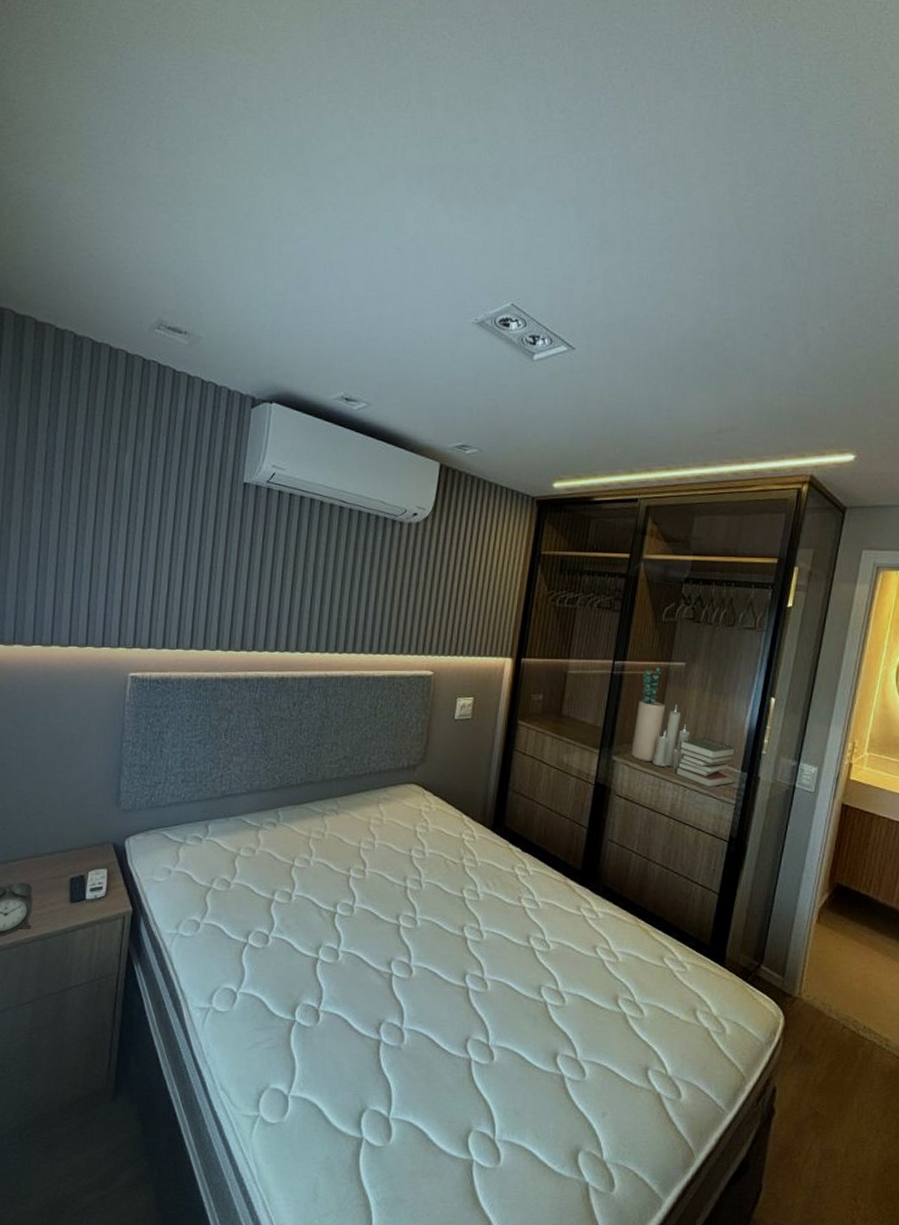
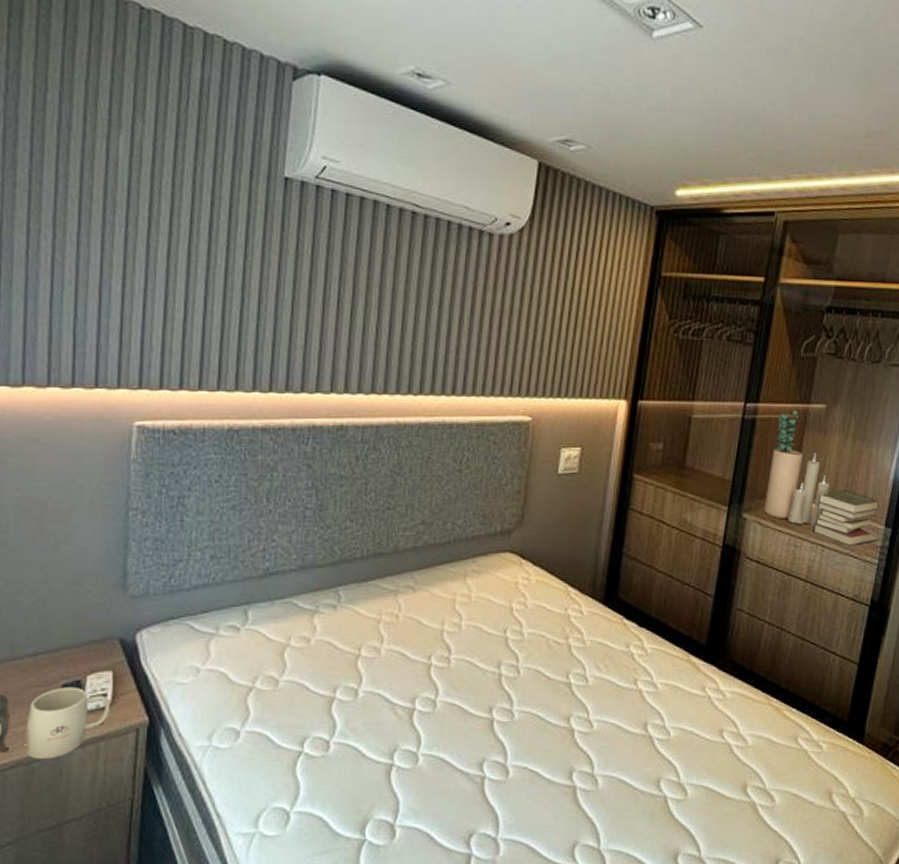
mug: none [43,880,105,937] -> present [26,687,111,760]

